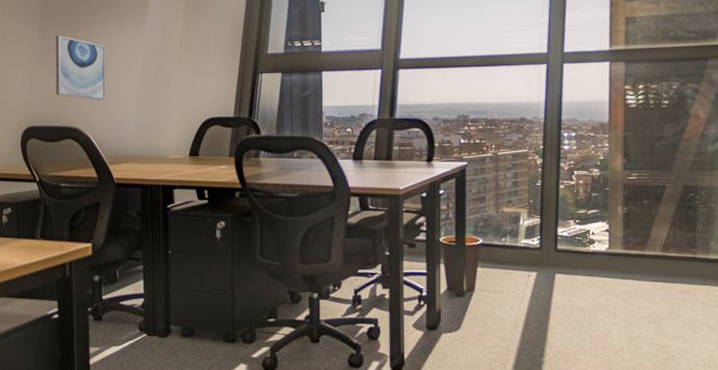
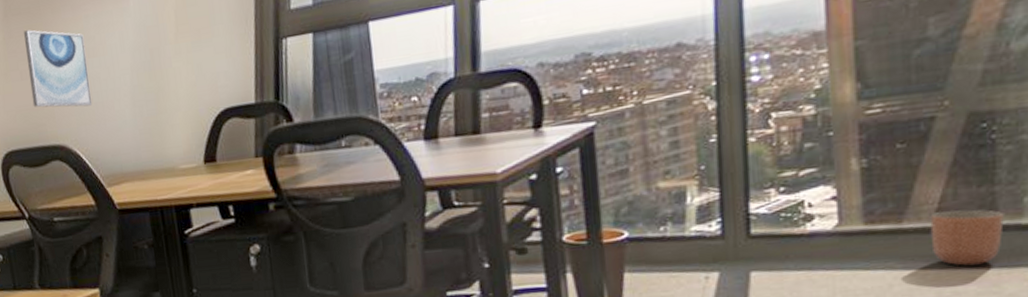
planter: none [660,246,700,282] -> present [930,210,1004,266]

